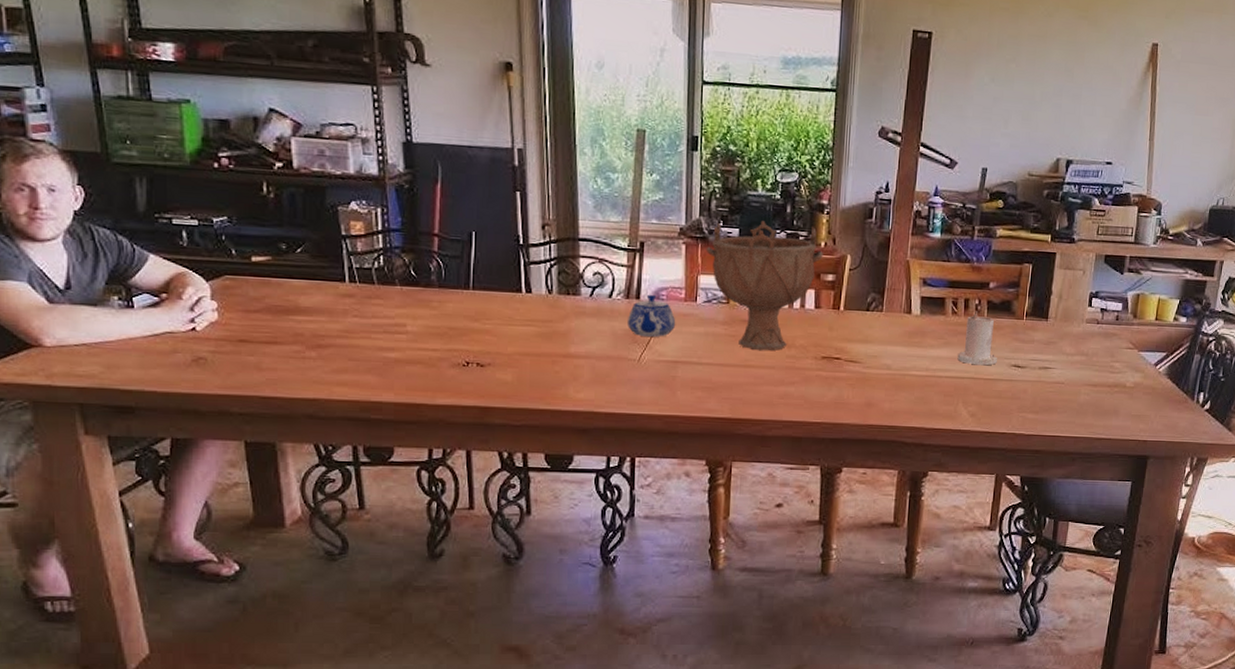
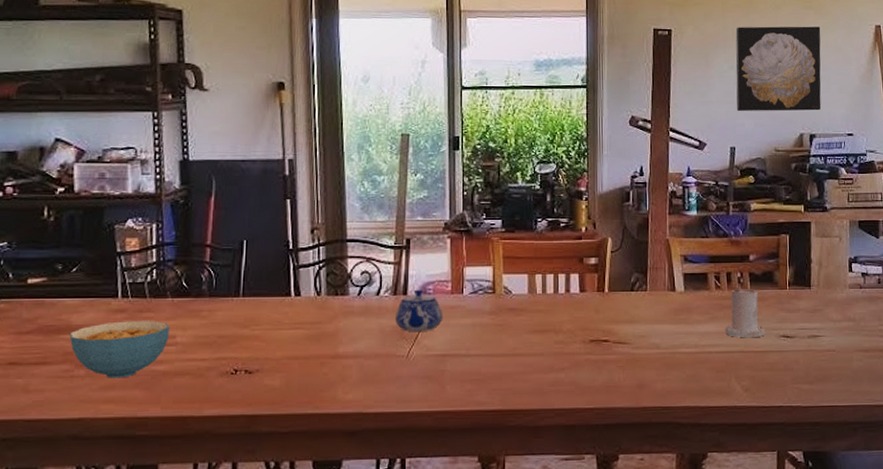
cereal bowl: none [298,306,399,363] -> present [69,321,169,379]
decorative bowl: present [706,221,823,351] -> none [470,211,585,339]
wall art: none [993,34,1093,135] -> present [735,26,822,111]

